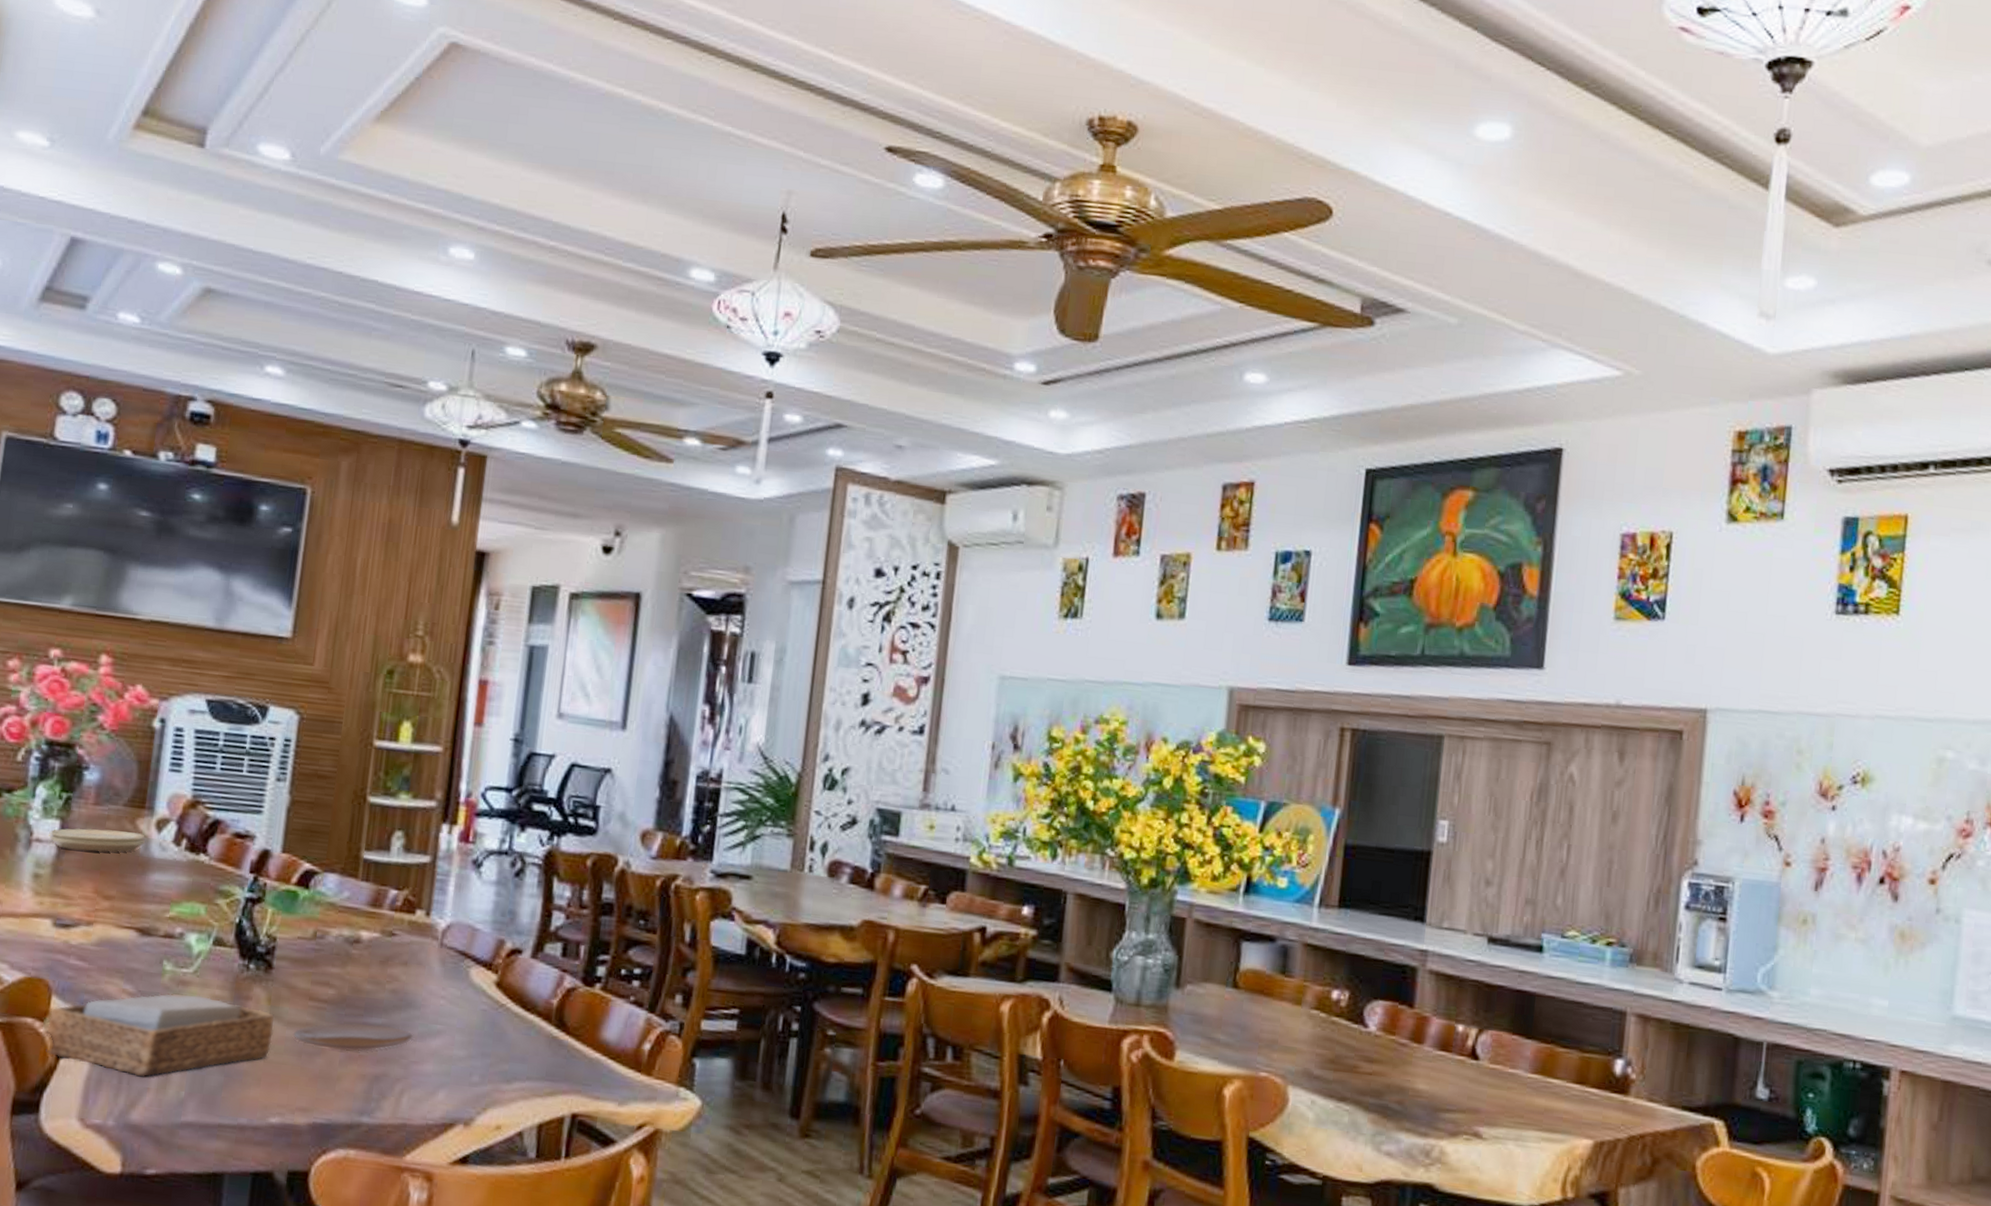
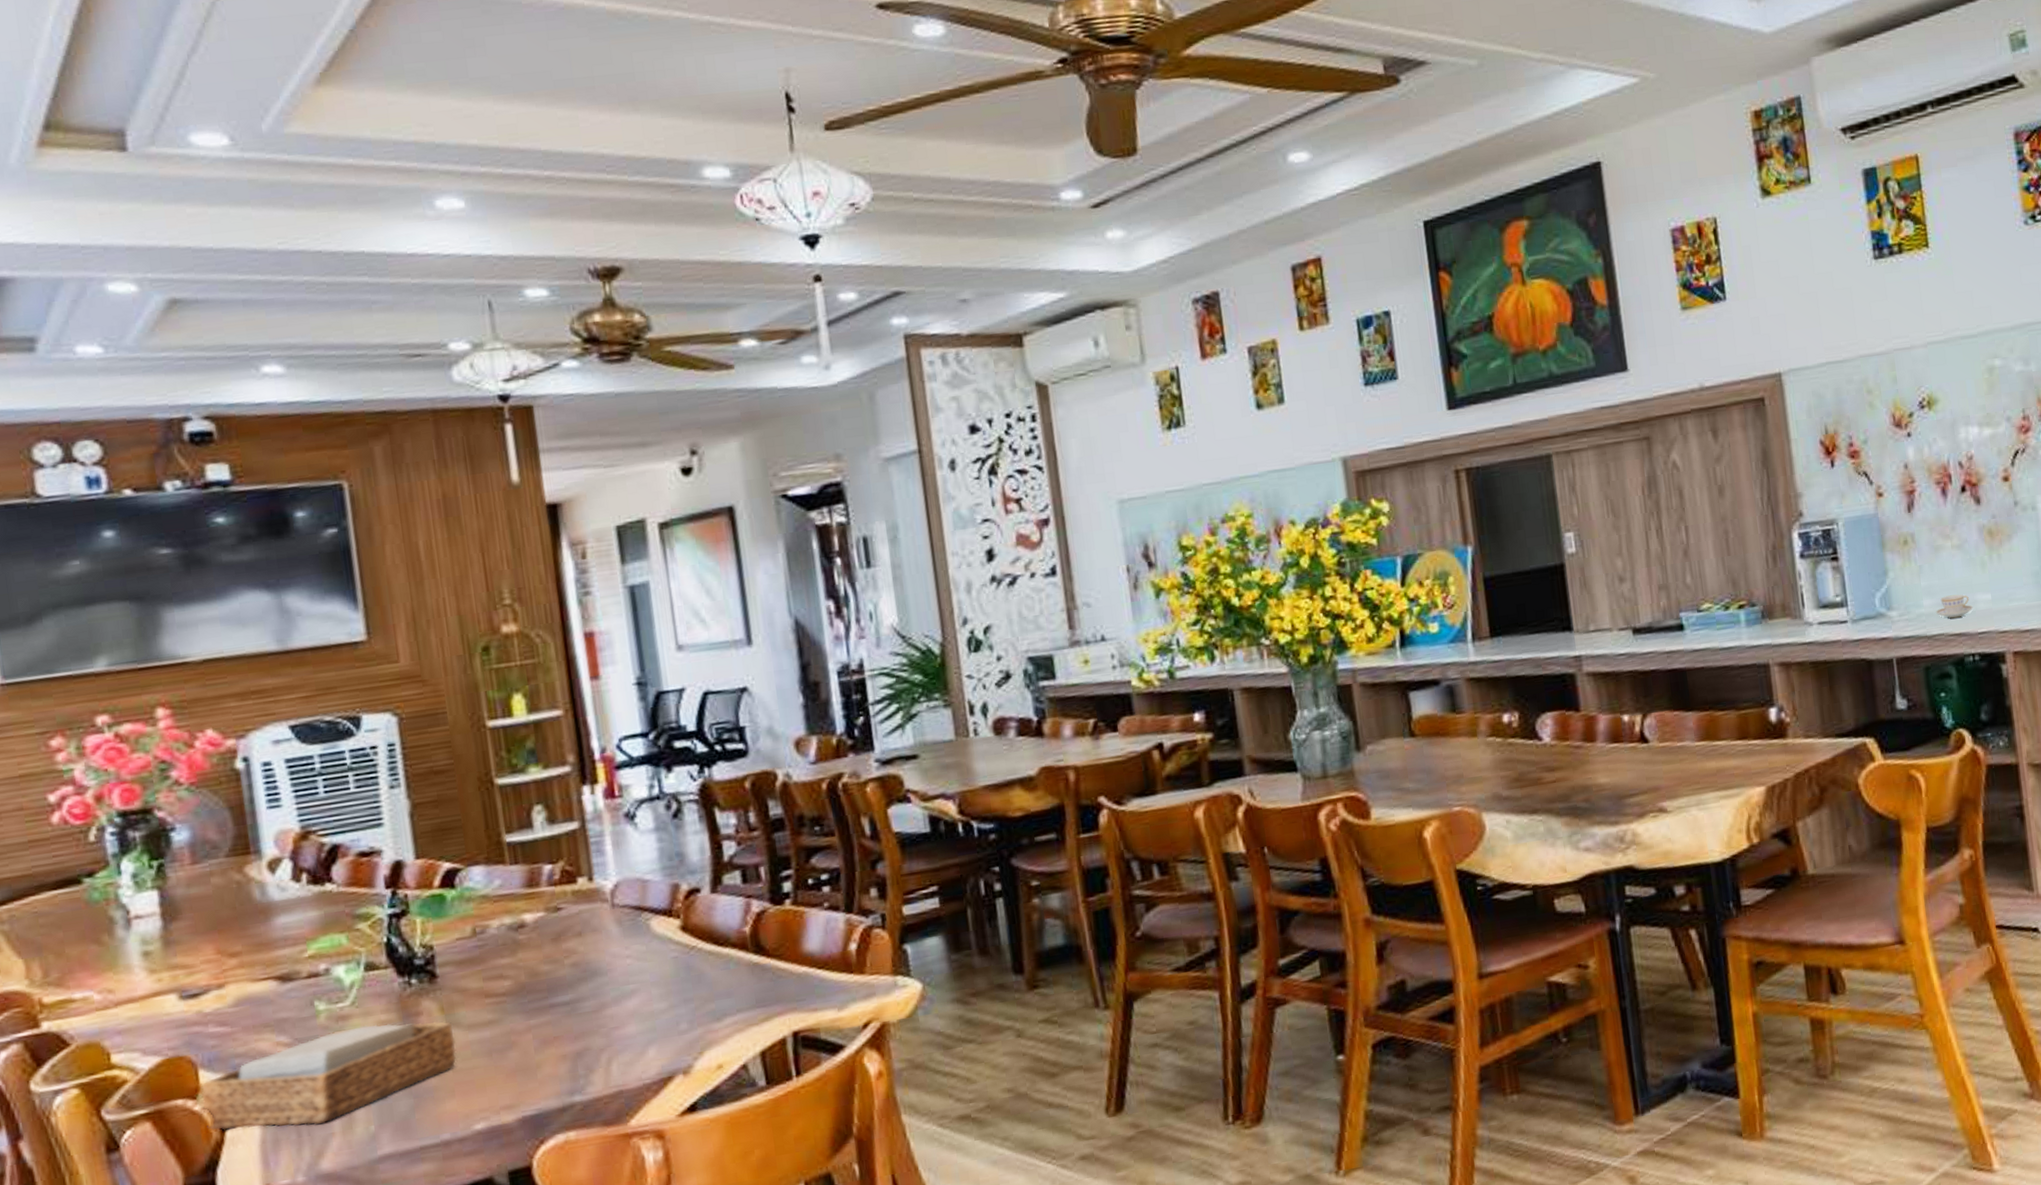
plate: present [49,828,146,852] -> none [148,880,261,918]
plate: present [293,1023,413,1052] -> none [477,999,607,1042]
teacup: none [1821,990,1865,1018] -> present [1935,594,1973,619]

